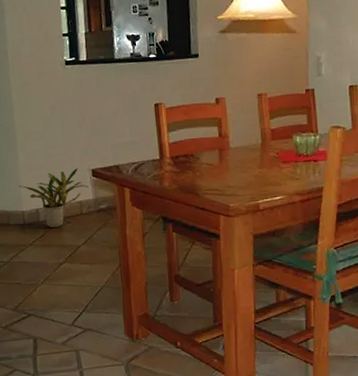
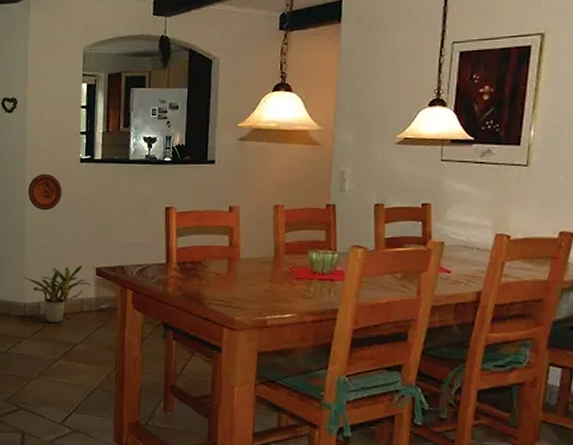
decorative plate: none [14,79,50,117] -> present [28,173,62,211]

